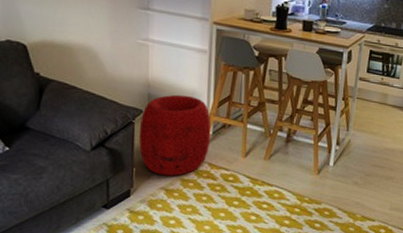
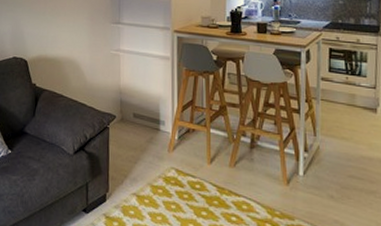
pouf: present [138,94,212,176] -> none [113,100,177,182]

